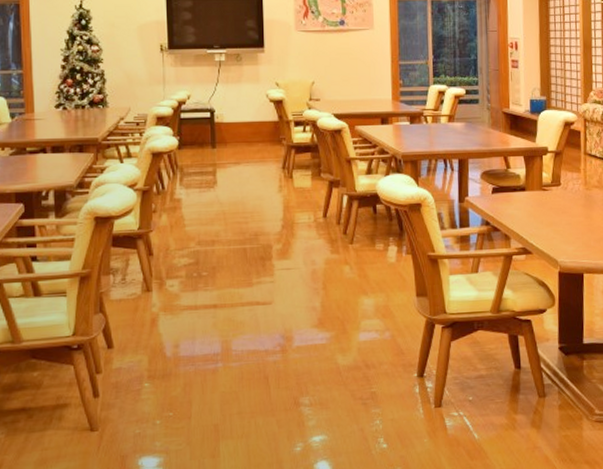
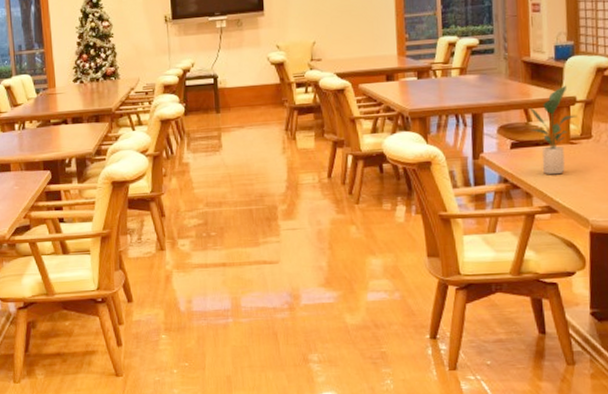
potted plant: none [508,136,549,219] -> present [529,85,578,175]

